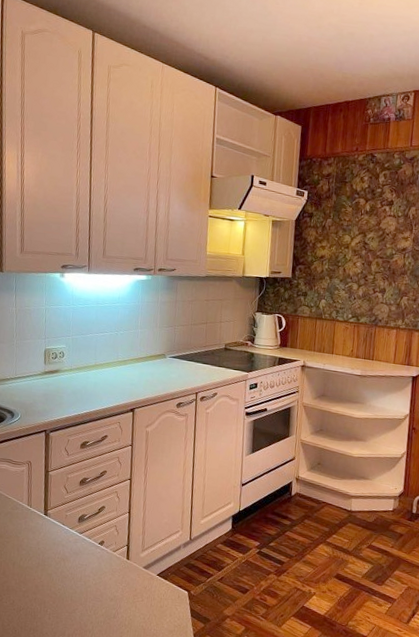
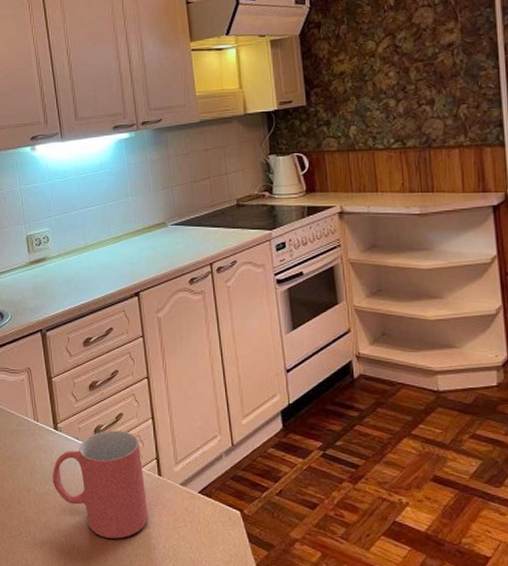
mug: none [36,519,116,608] -> present [52,430,149,539]

